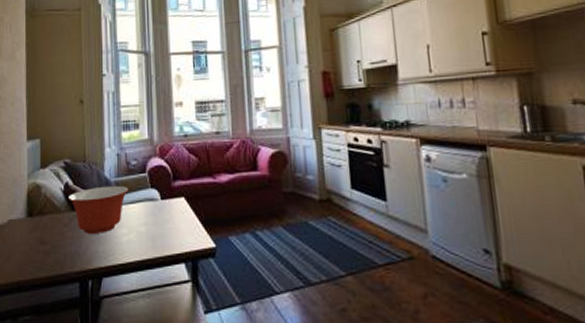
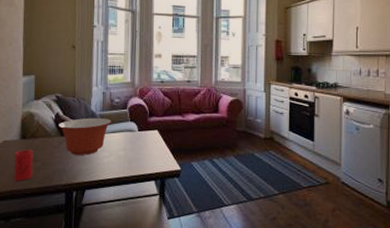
cup: none [20,229,41,269] -> present [13,149,33,181]

